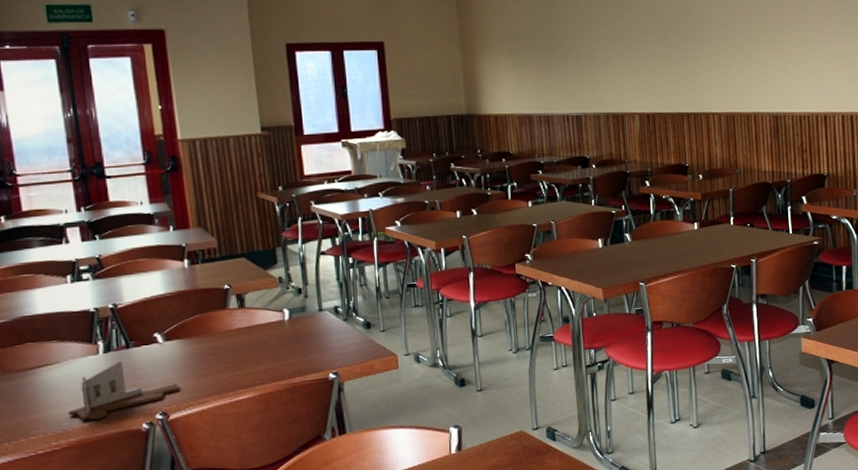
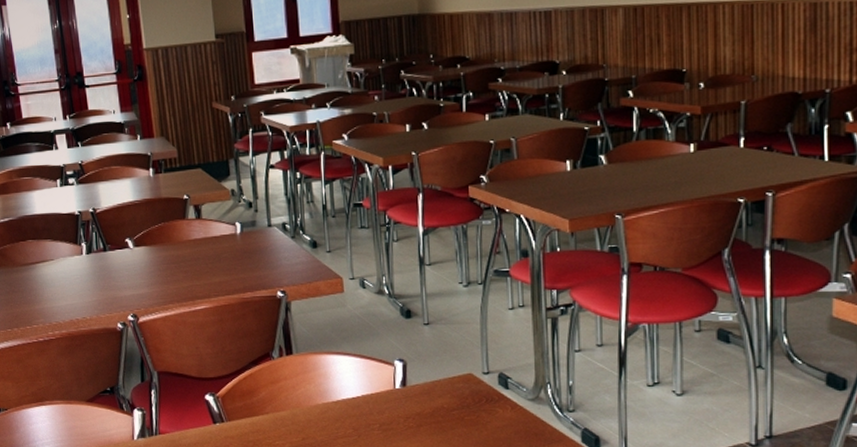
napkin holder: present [68,360,179,421] -> none [60,262,147,316]

